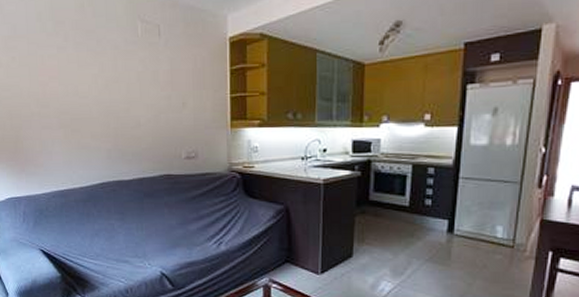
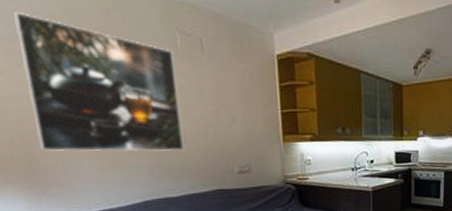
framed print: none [13,12,139,135] -> present [13,11,185,152]

